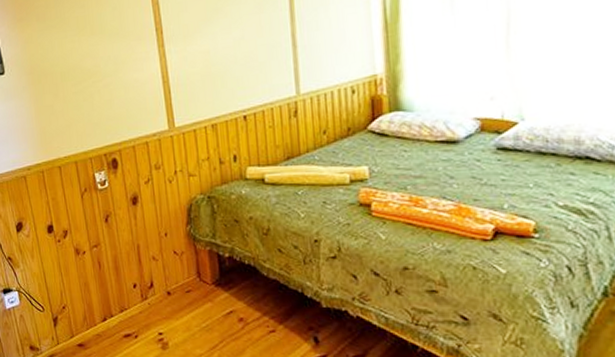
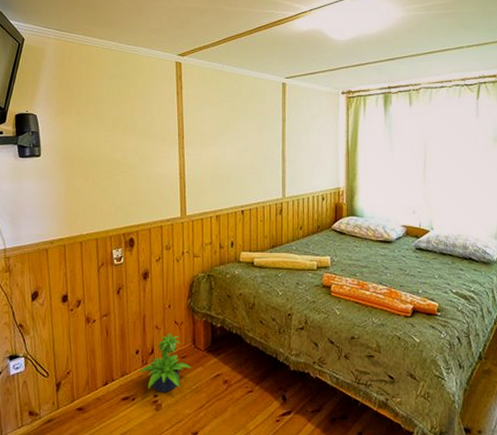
potted plant: none [139,264,199,330] -> present [139,332,192,392]

